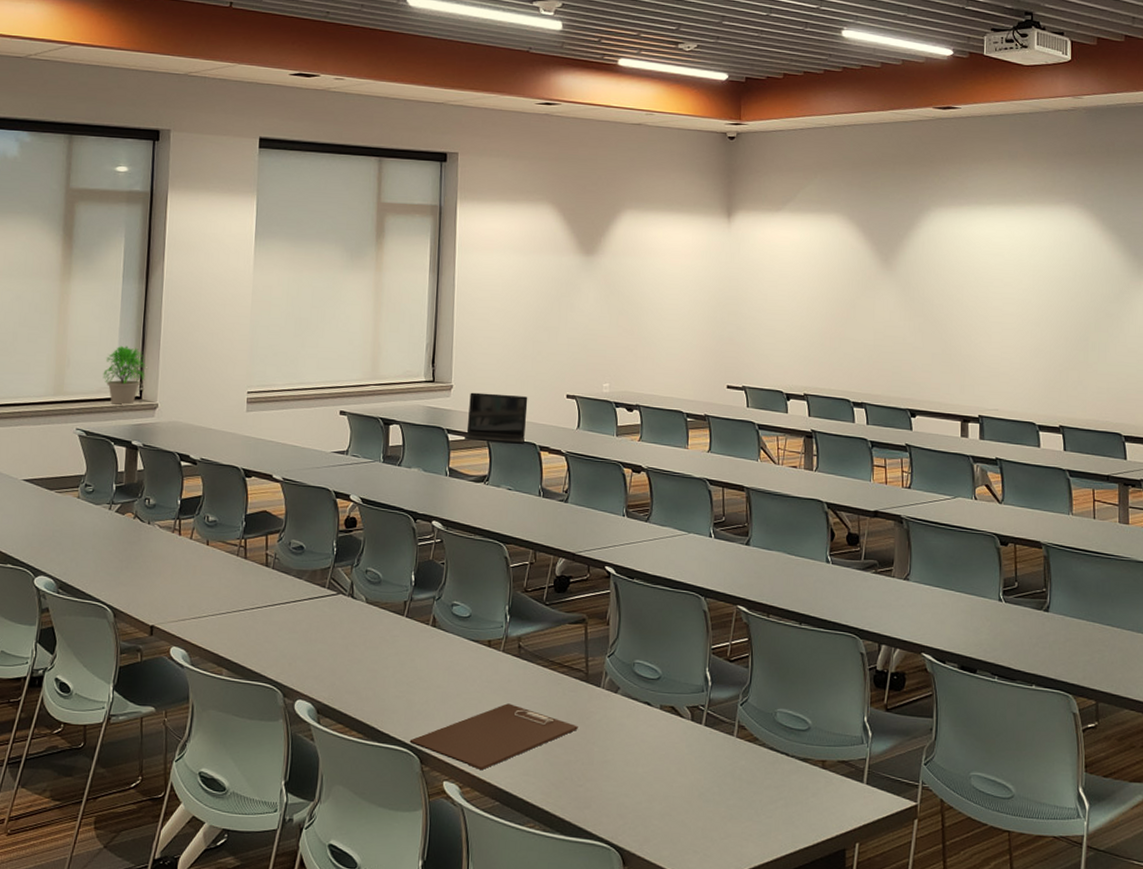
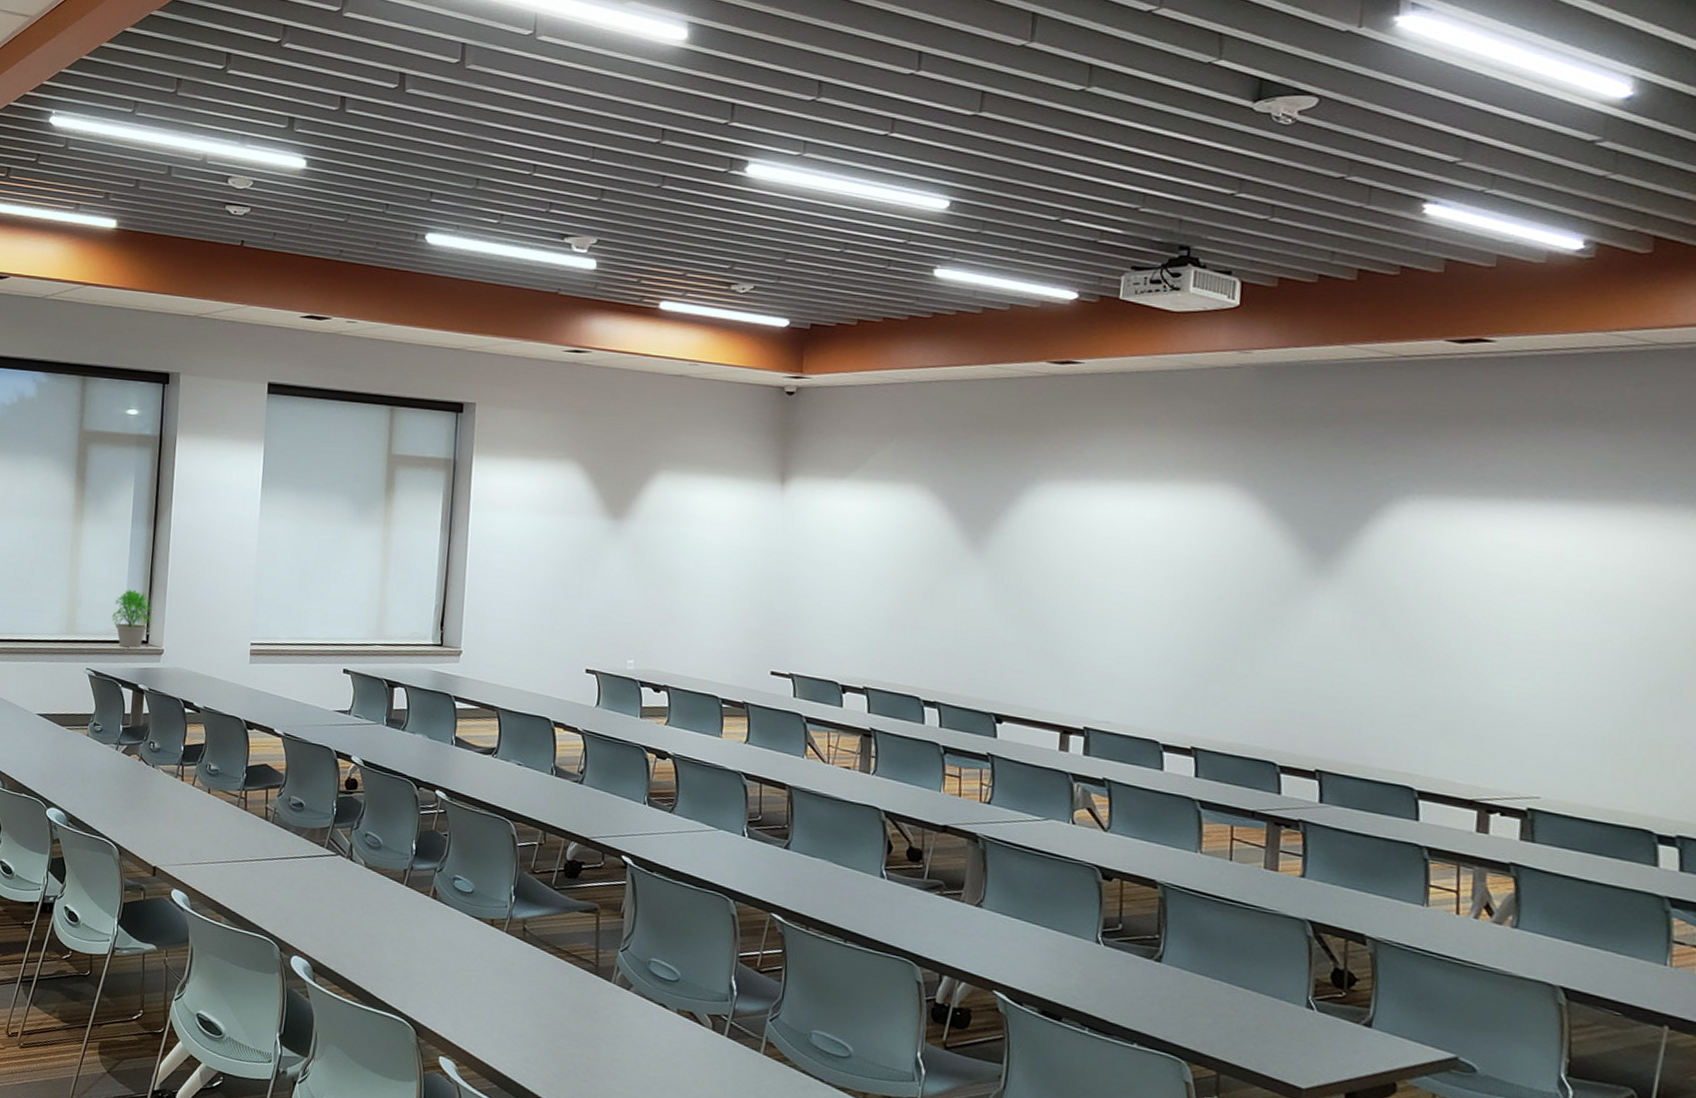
clipboard: present [409,703,578,770] -> none [405,986,585,1050]
laptop: present [465,392,528,444] -> none [473,659,543,718]

